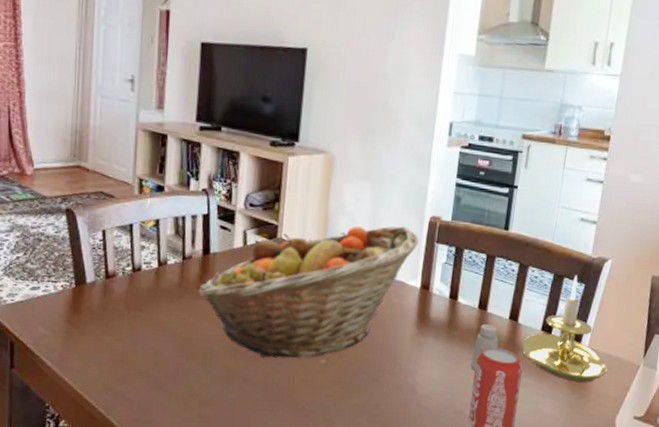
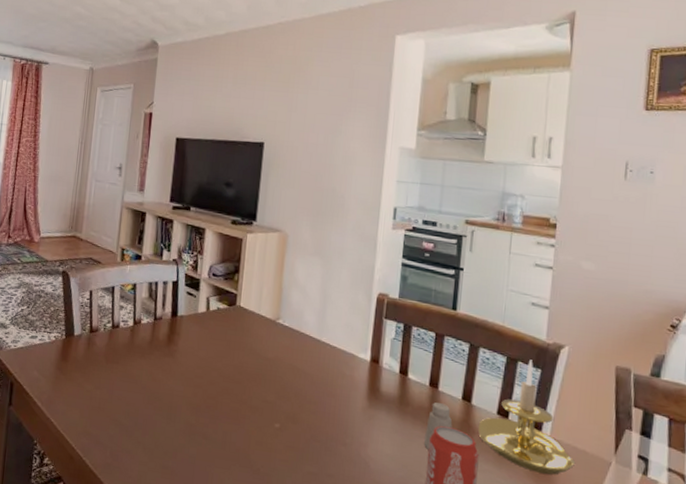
fruit basket: present [198,225,419,359] -> none [166,298,368,421]

